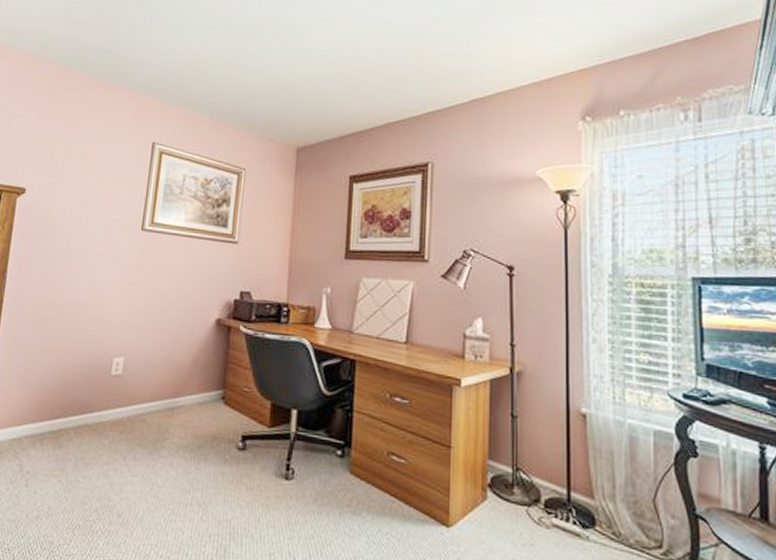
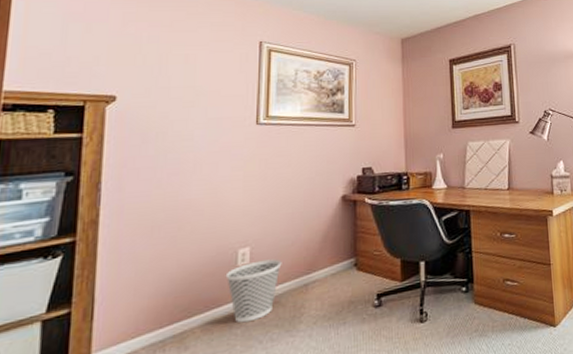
wastebasket: none [99,373,152,435] -> present [225,259,282,323]

